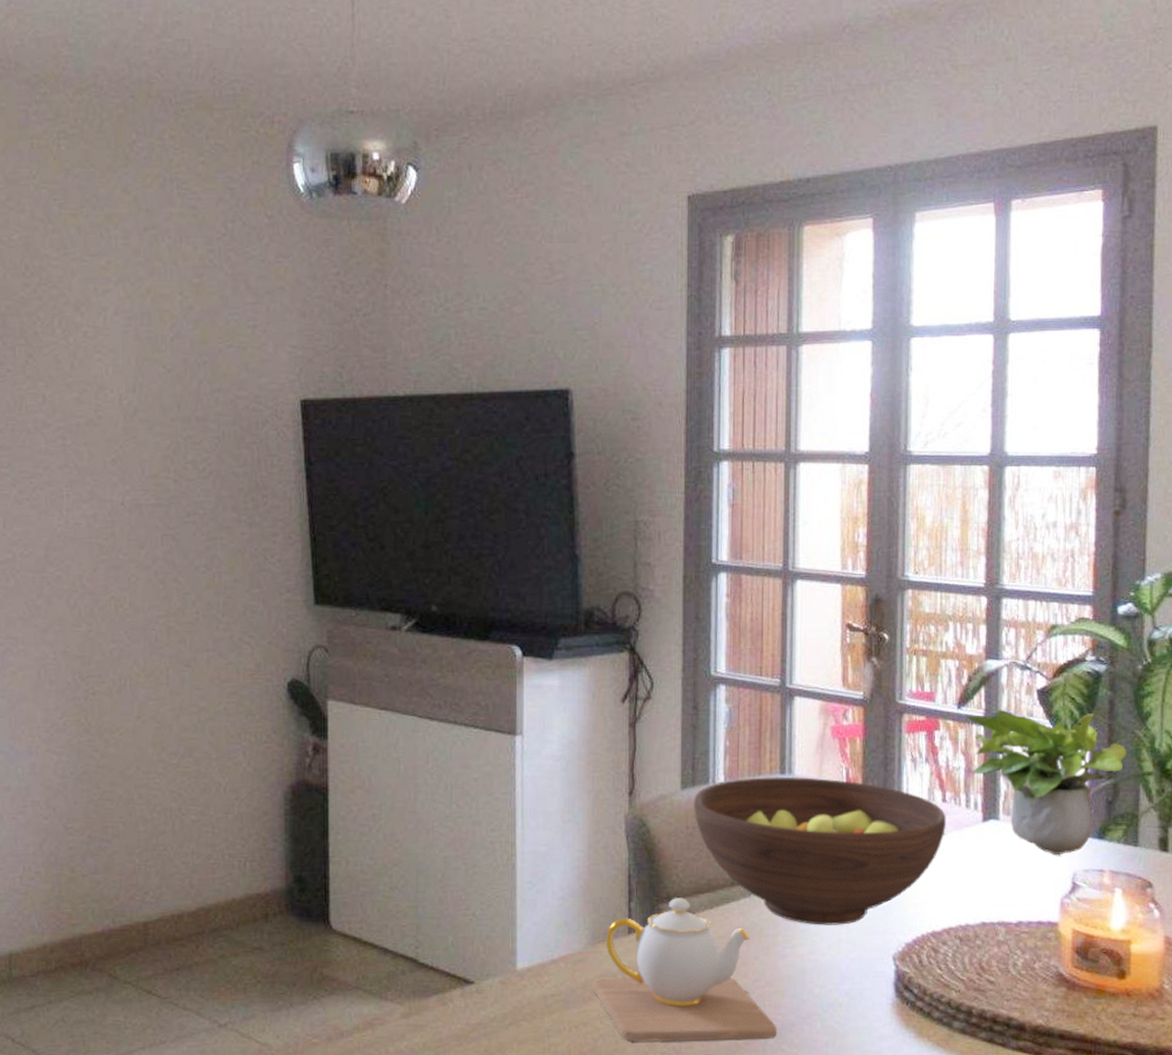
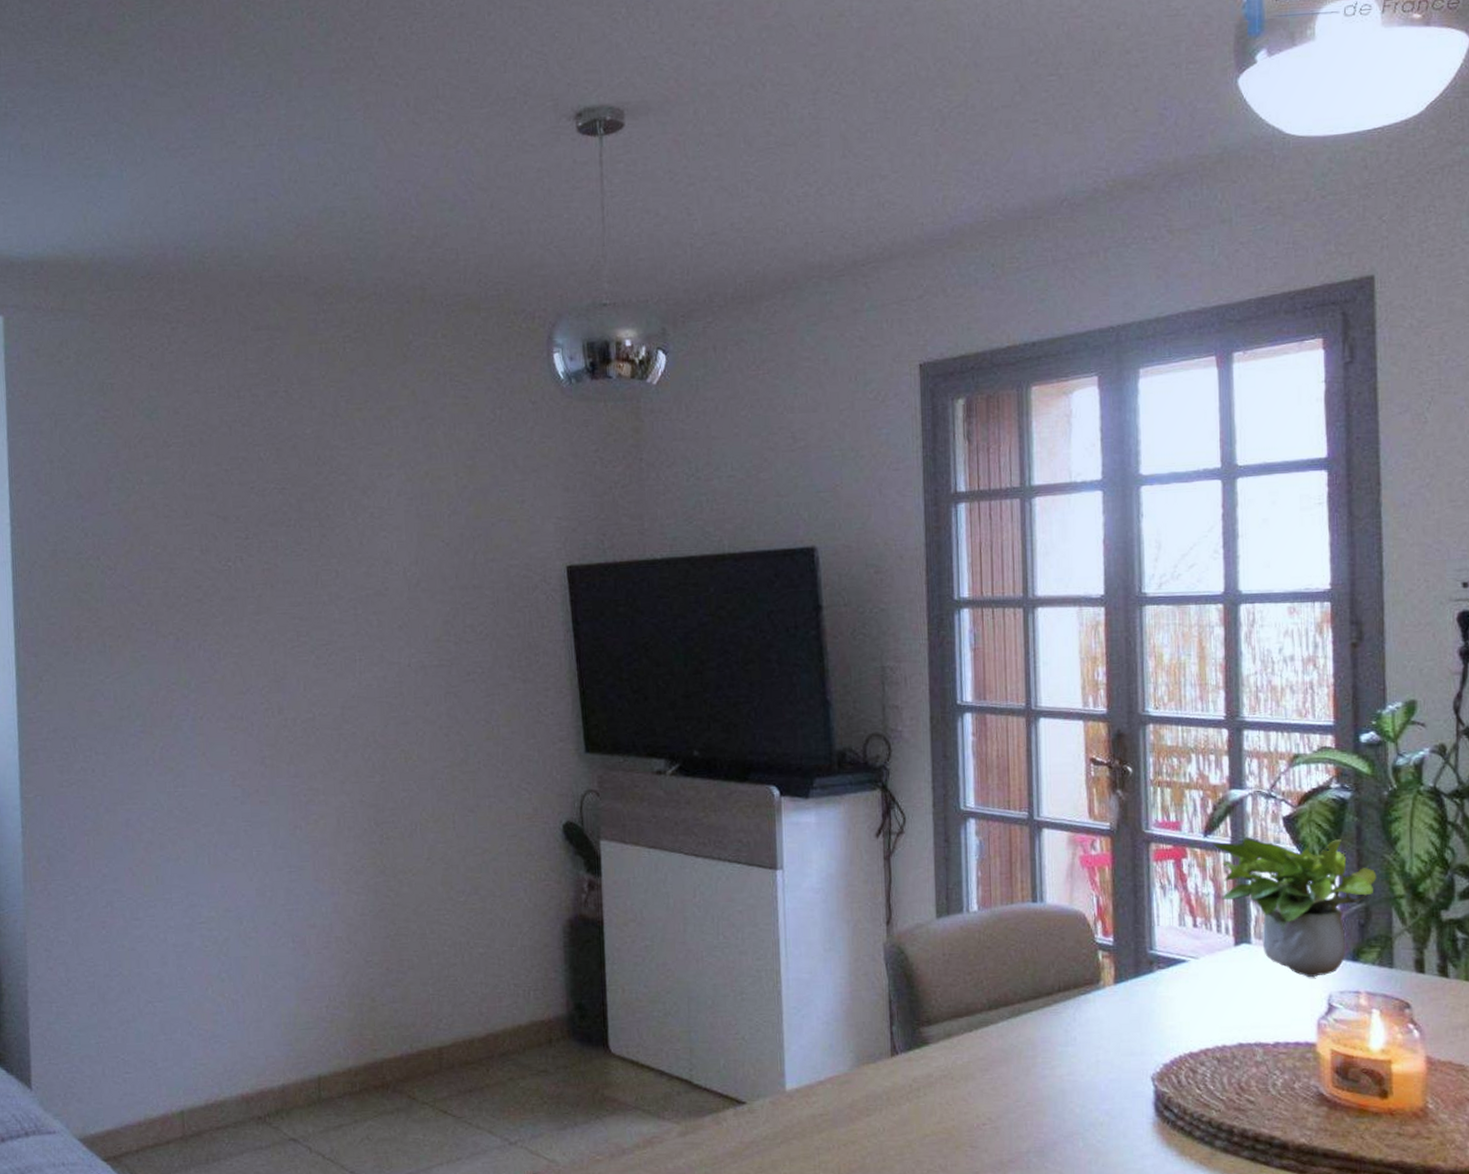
teapot: present [594,898,777,1042] -> none [860,1021,1040,1160]
fruit bowl: present [694,777,946,926] -> none [949,905,1198,1047]

